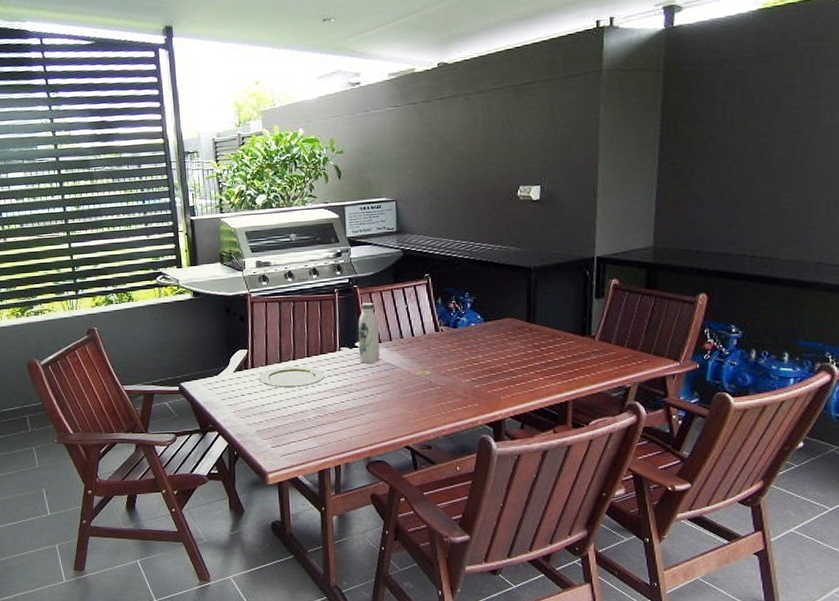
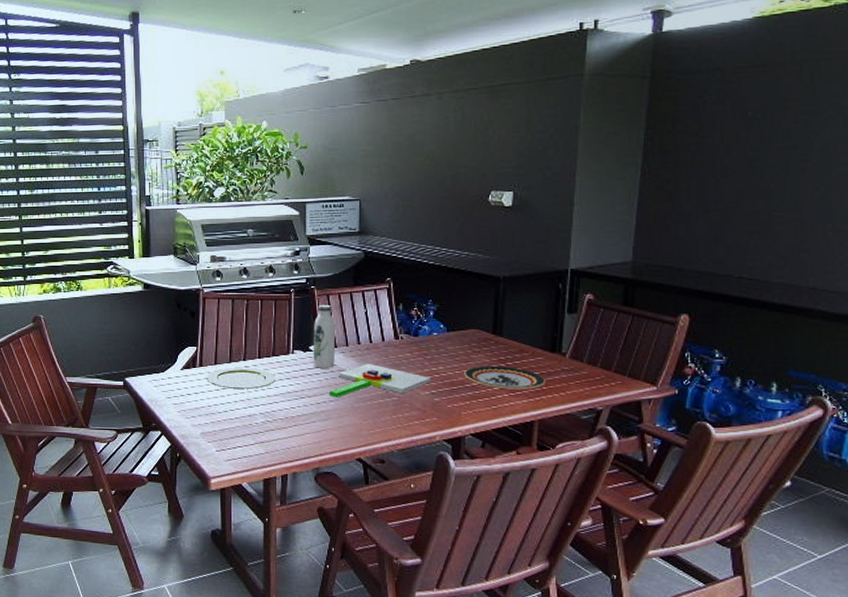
chopping board: none [376,356,471,390] -> present [330,364,431,398]
plate: none [502,351,578,373] -> present [464,365,546,390]

